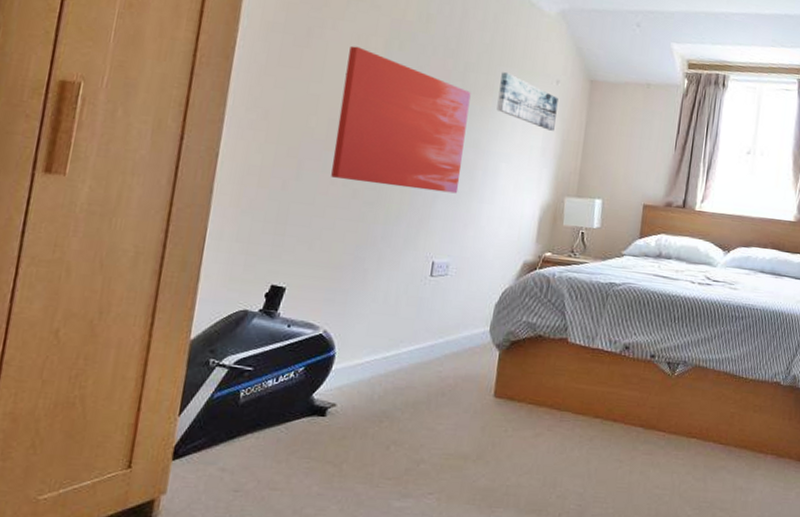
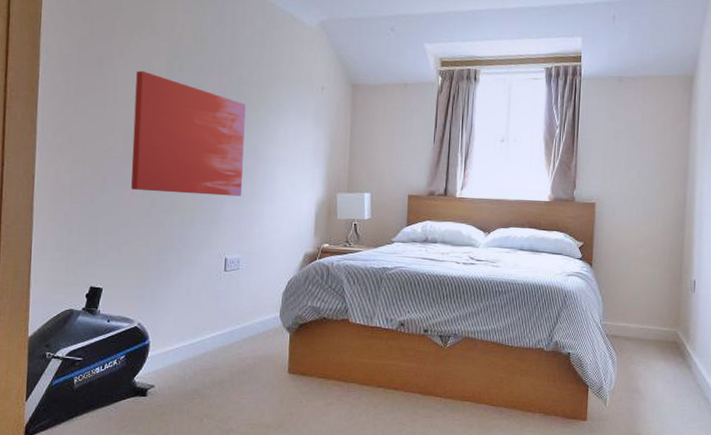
wall art: present [496,72,559,131] -> none [270,83,324,134]

